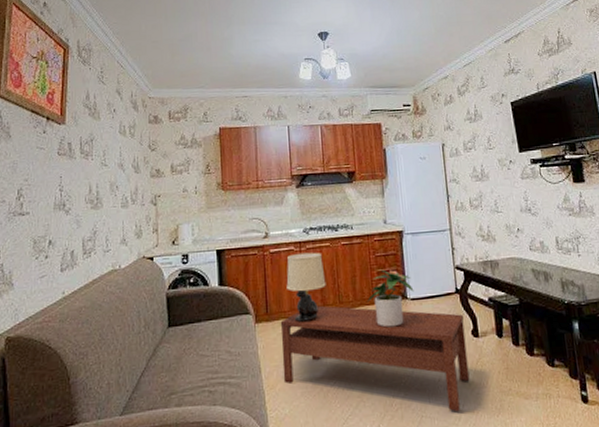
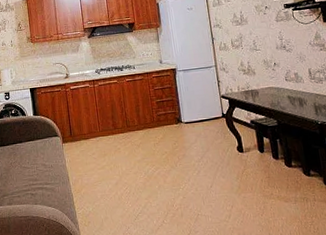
coffee table: present [280,305,470,412] -> none [81,129,237,212]
table lamp: present [286,252,326,322] -> none [84,88,116,142]
potted plant: present [367,269,414,328] -> none [149,100,187,146]

